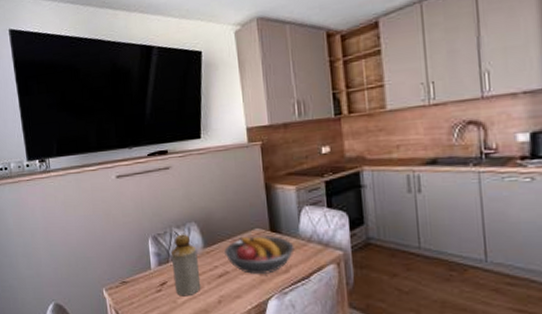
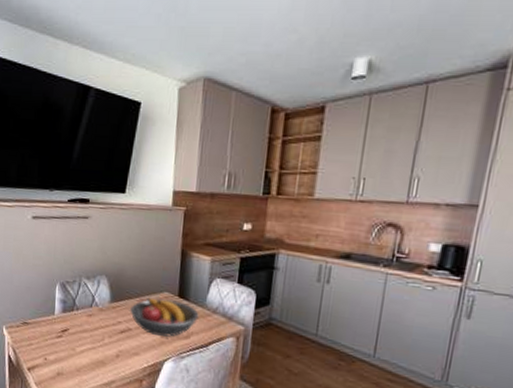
bottle: present [170,234,201,297] -> none [75,285,103,346]

